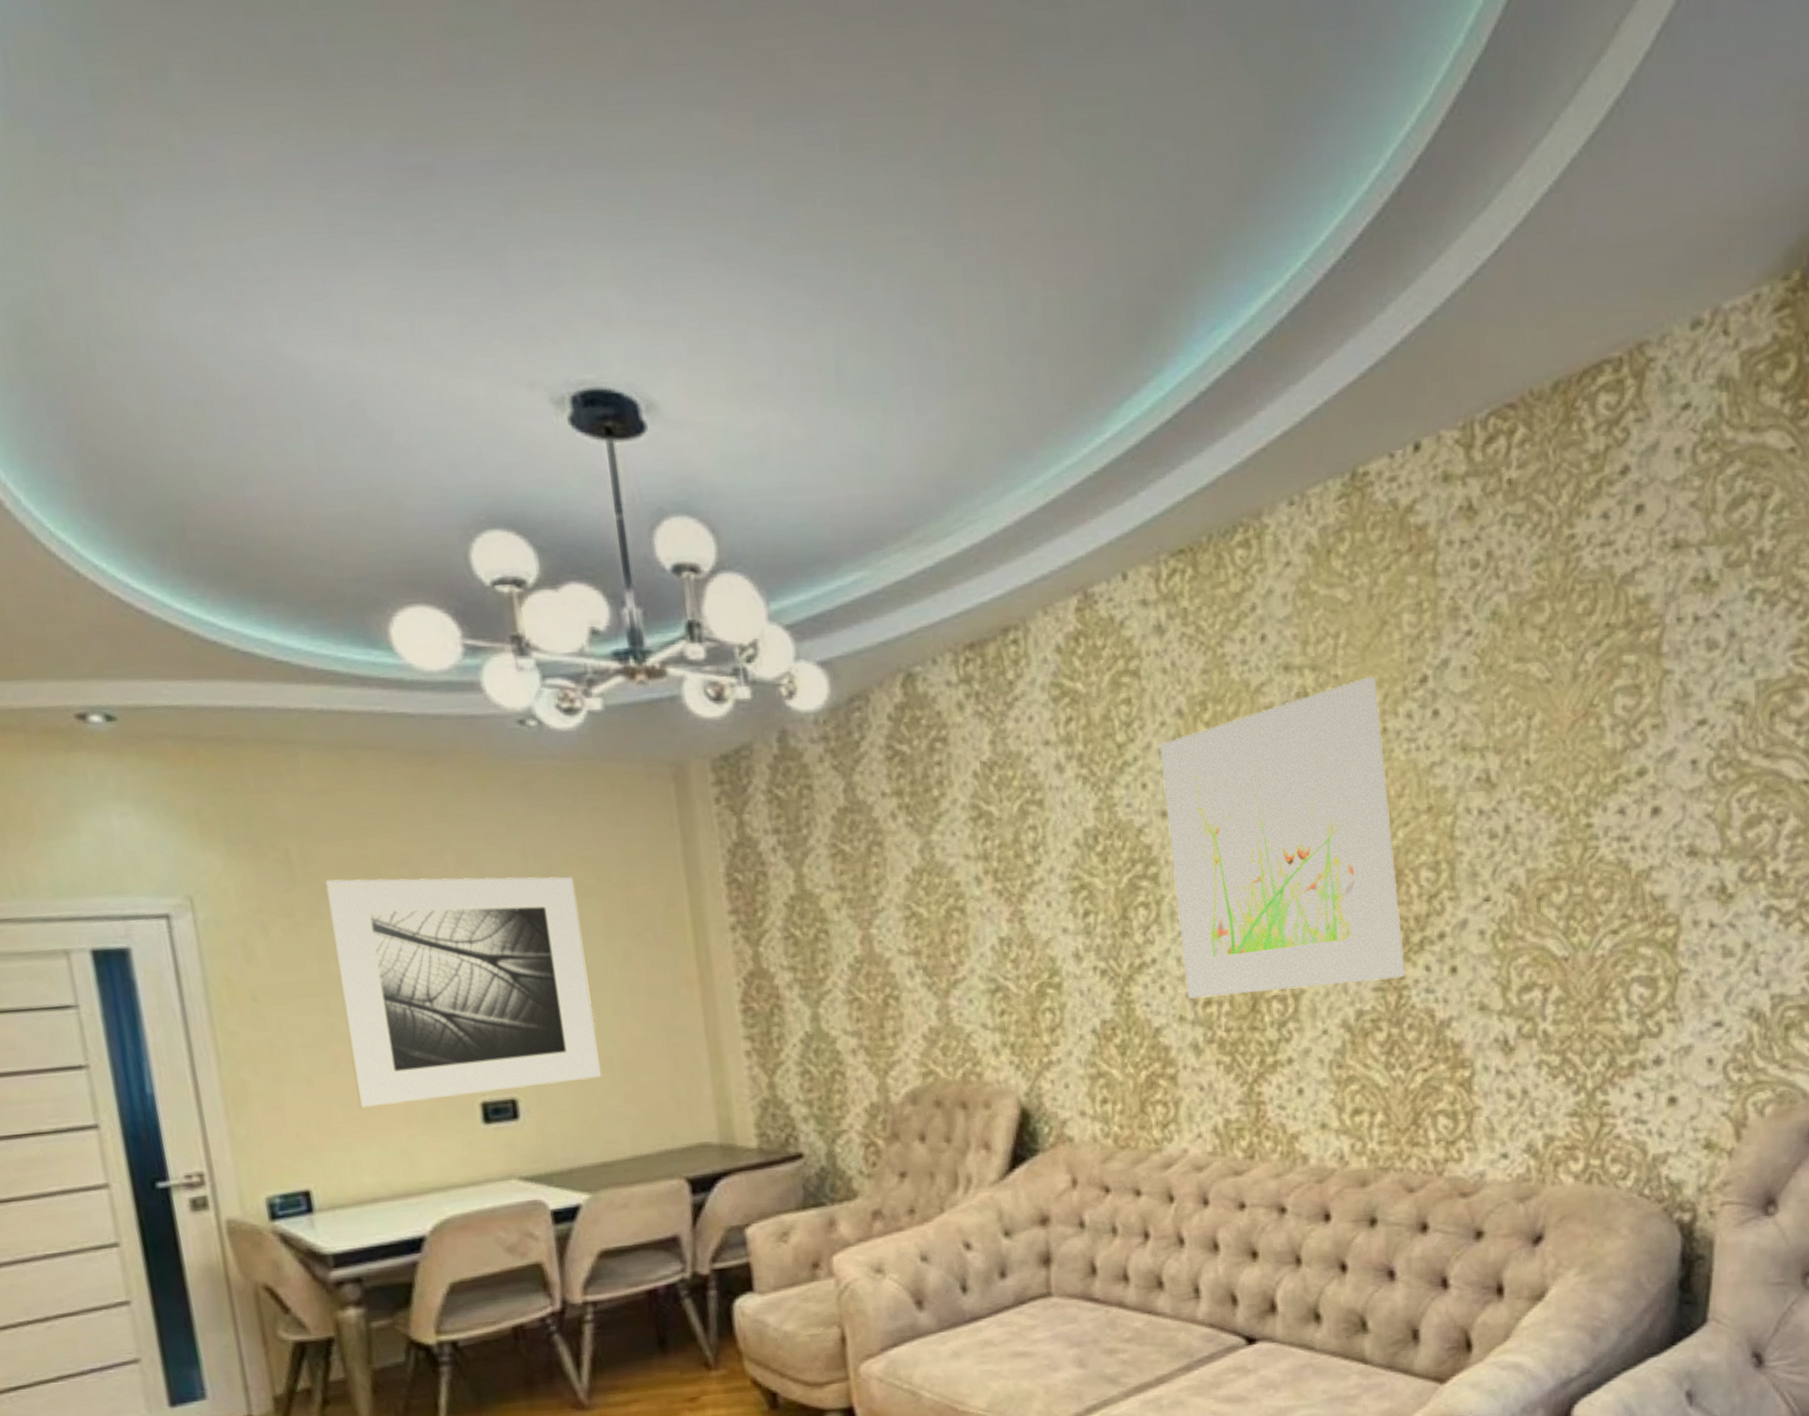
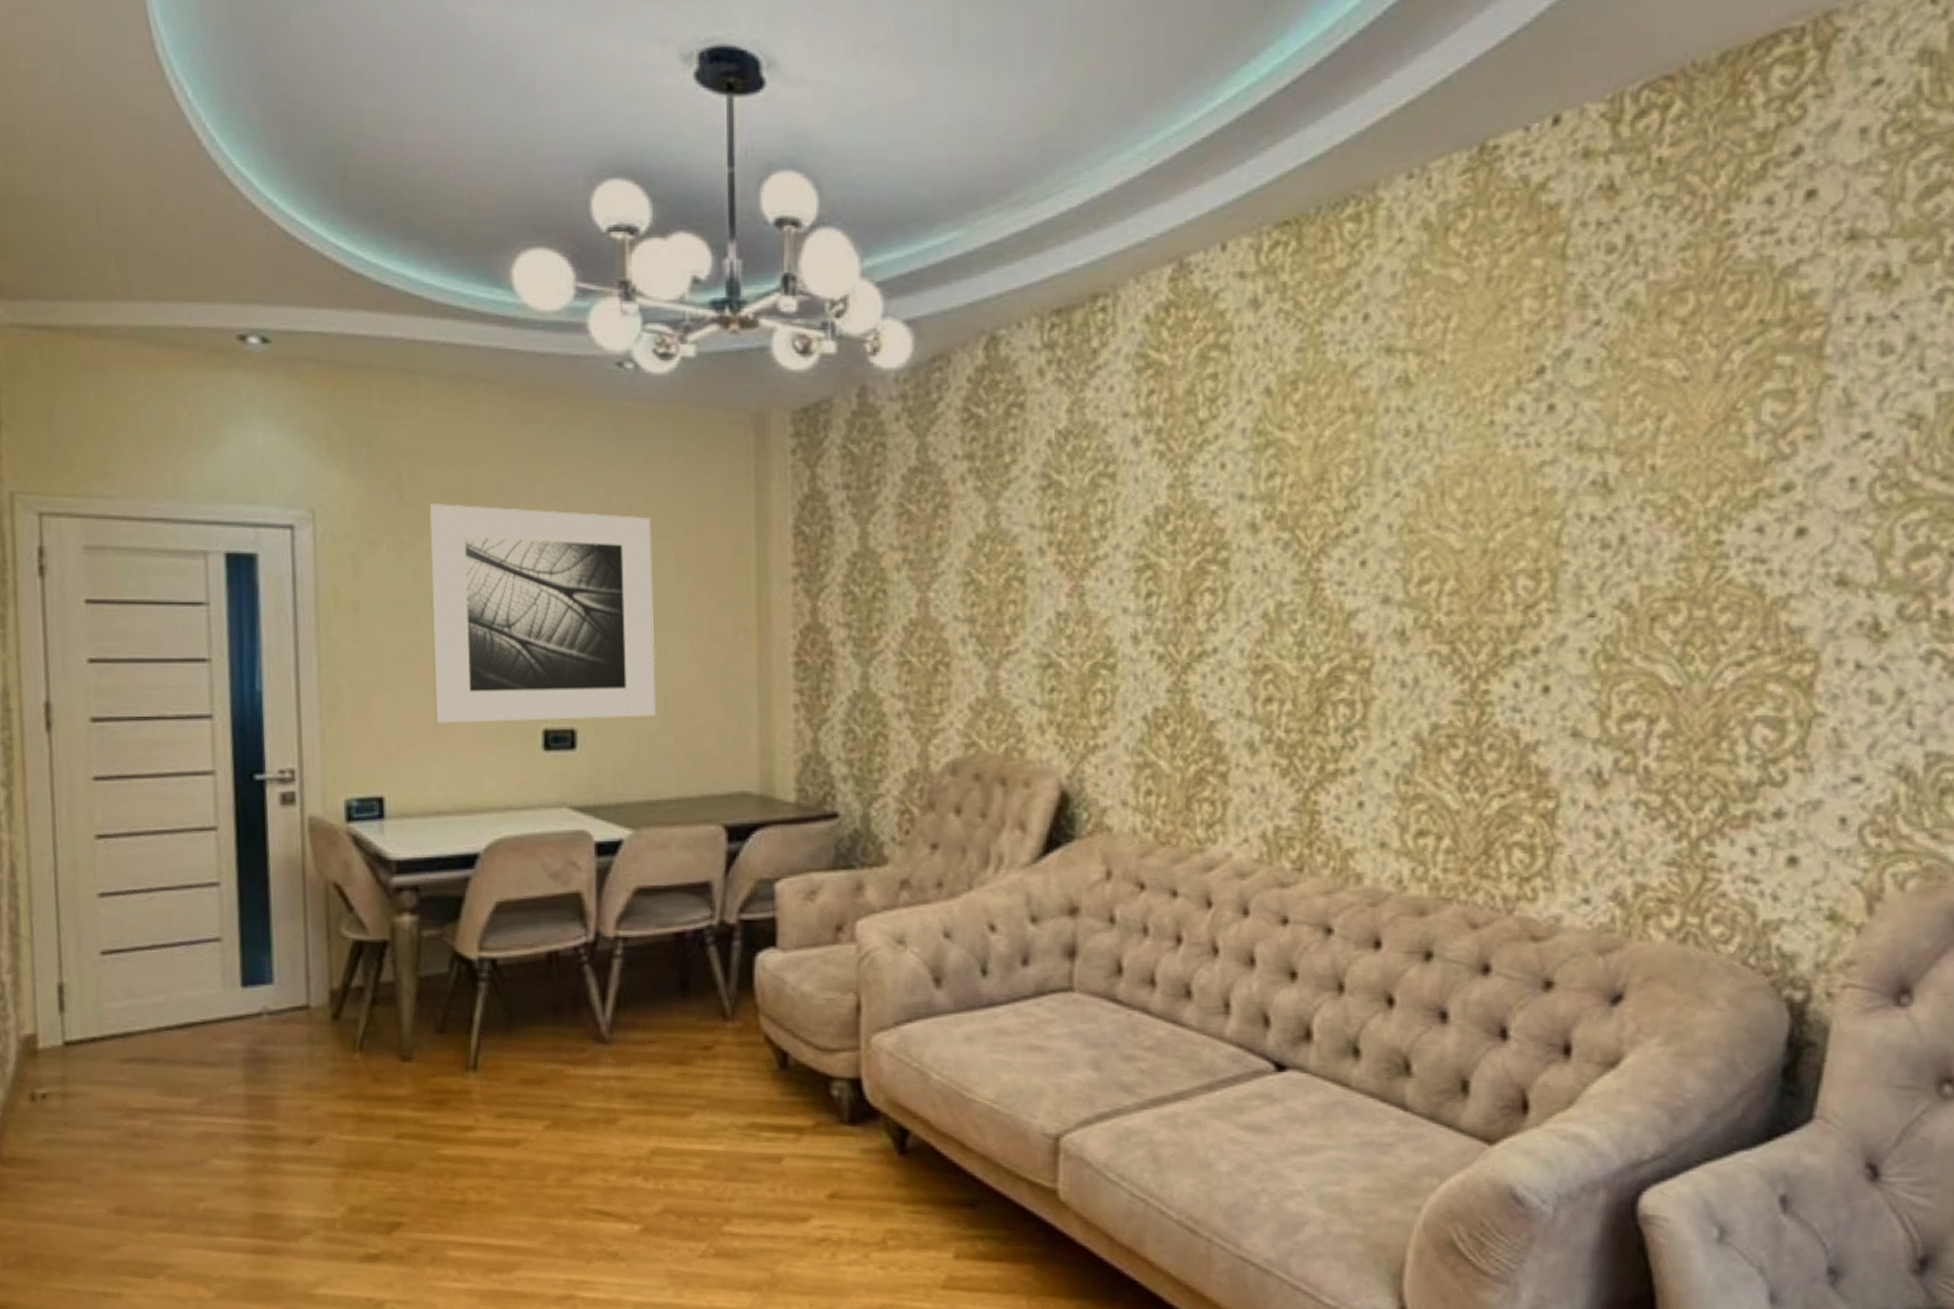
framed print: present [1159,676,1406,999] -> none [1243,364,1491,694]

